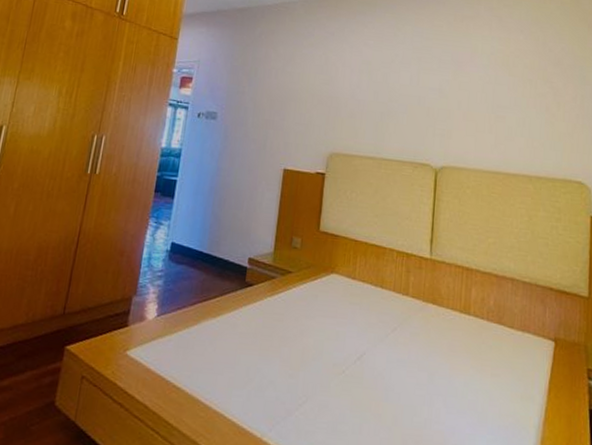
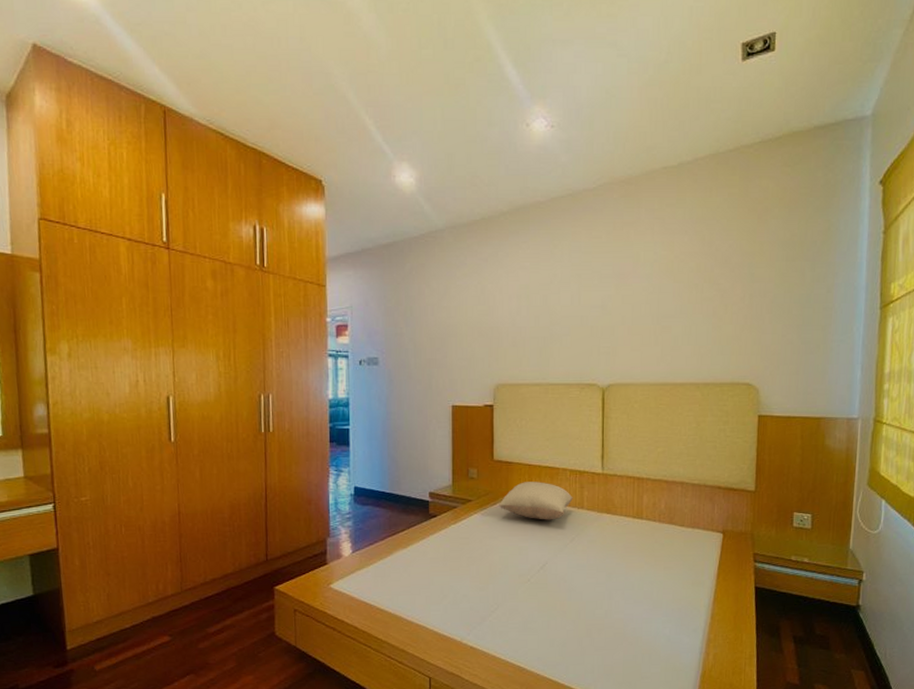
pillow: none [319,258,398,305] -> present [499,482,573,520]

